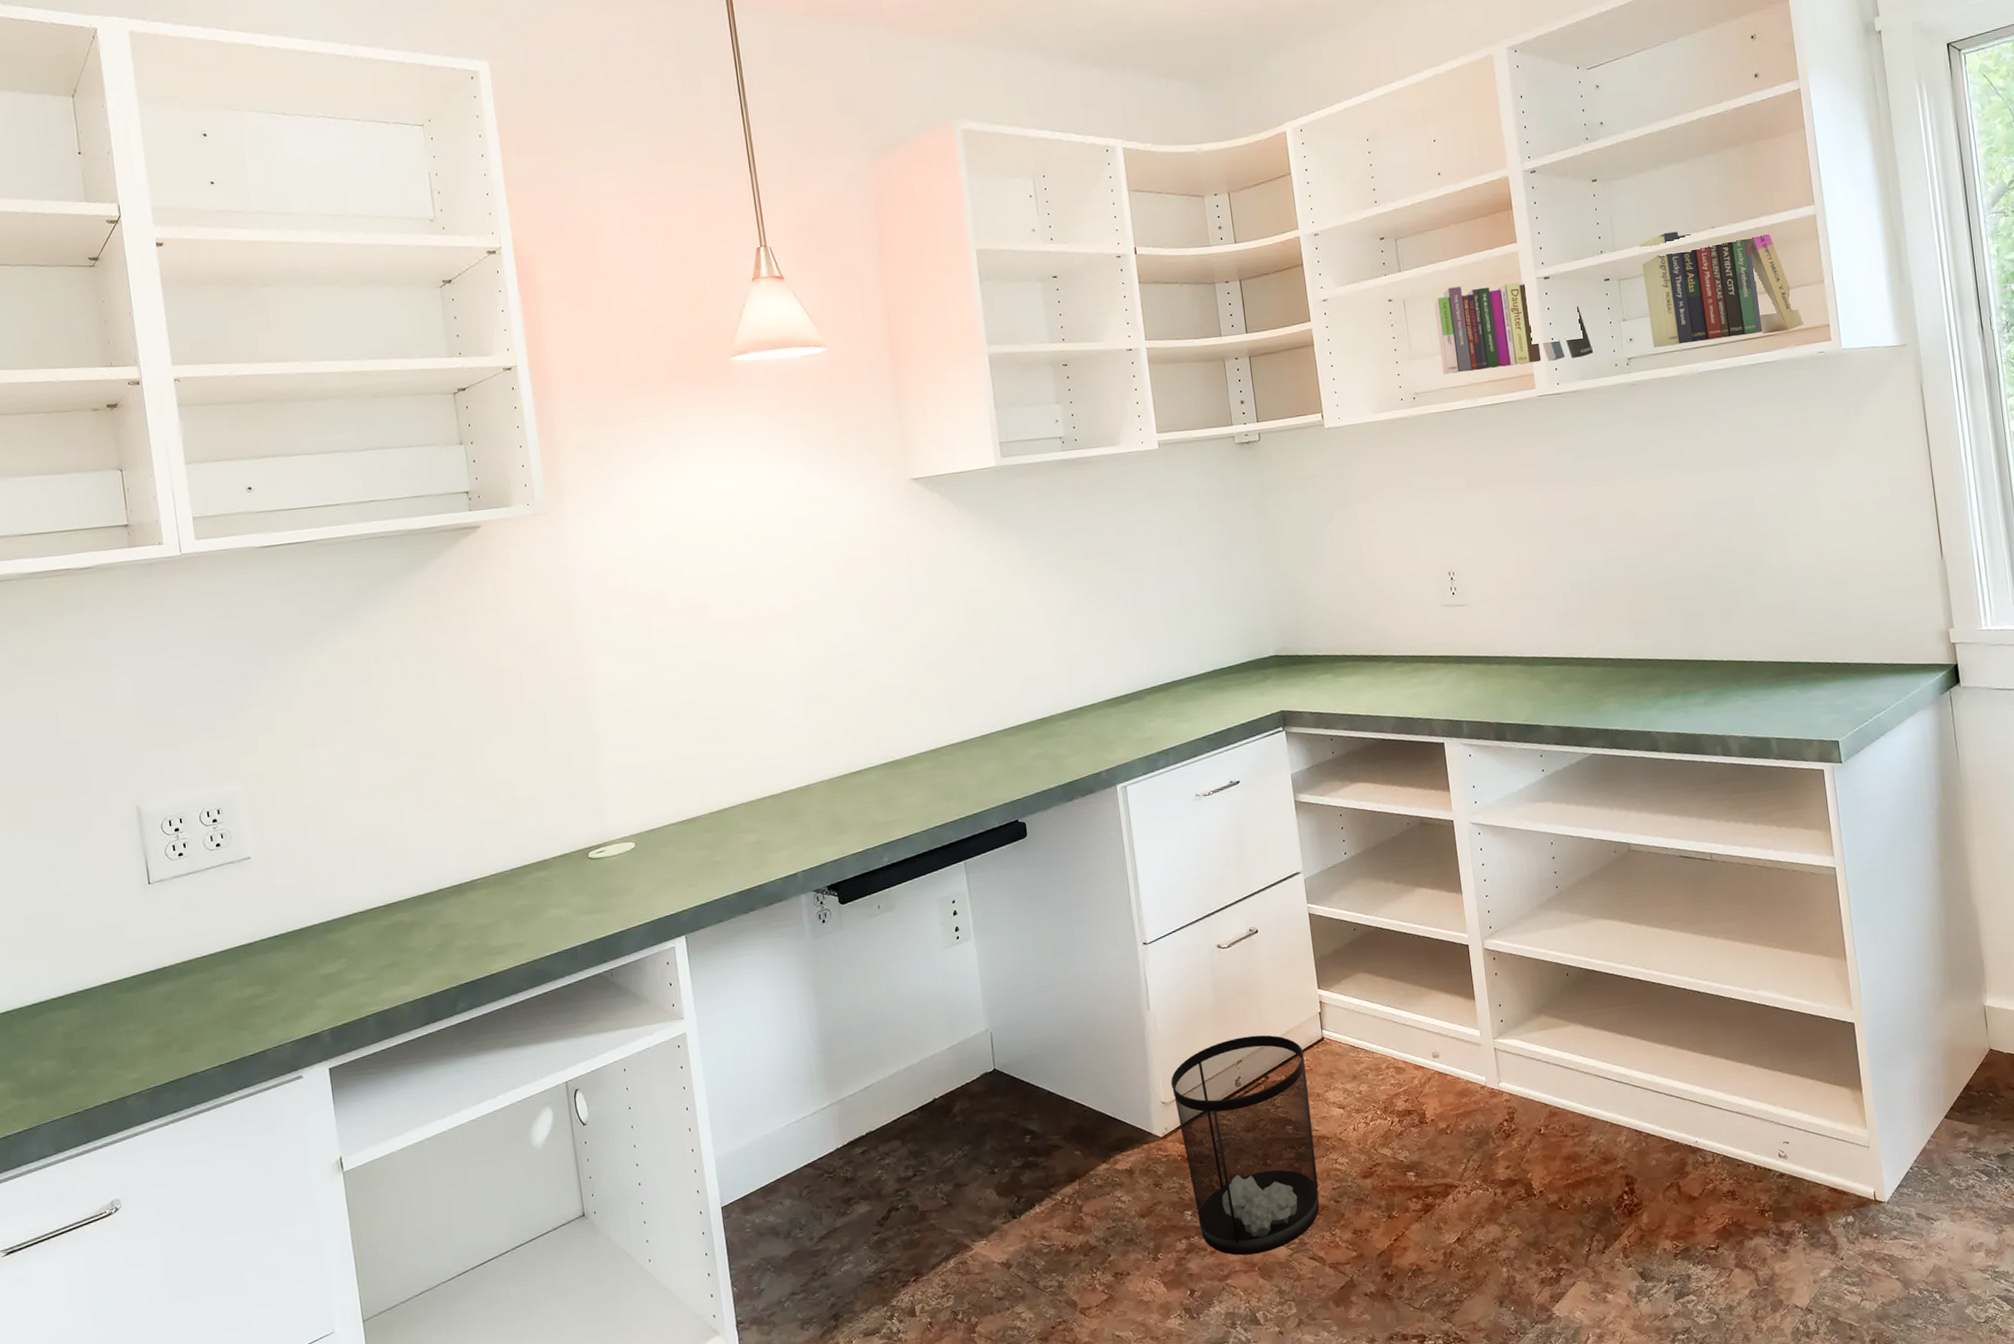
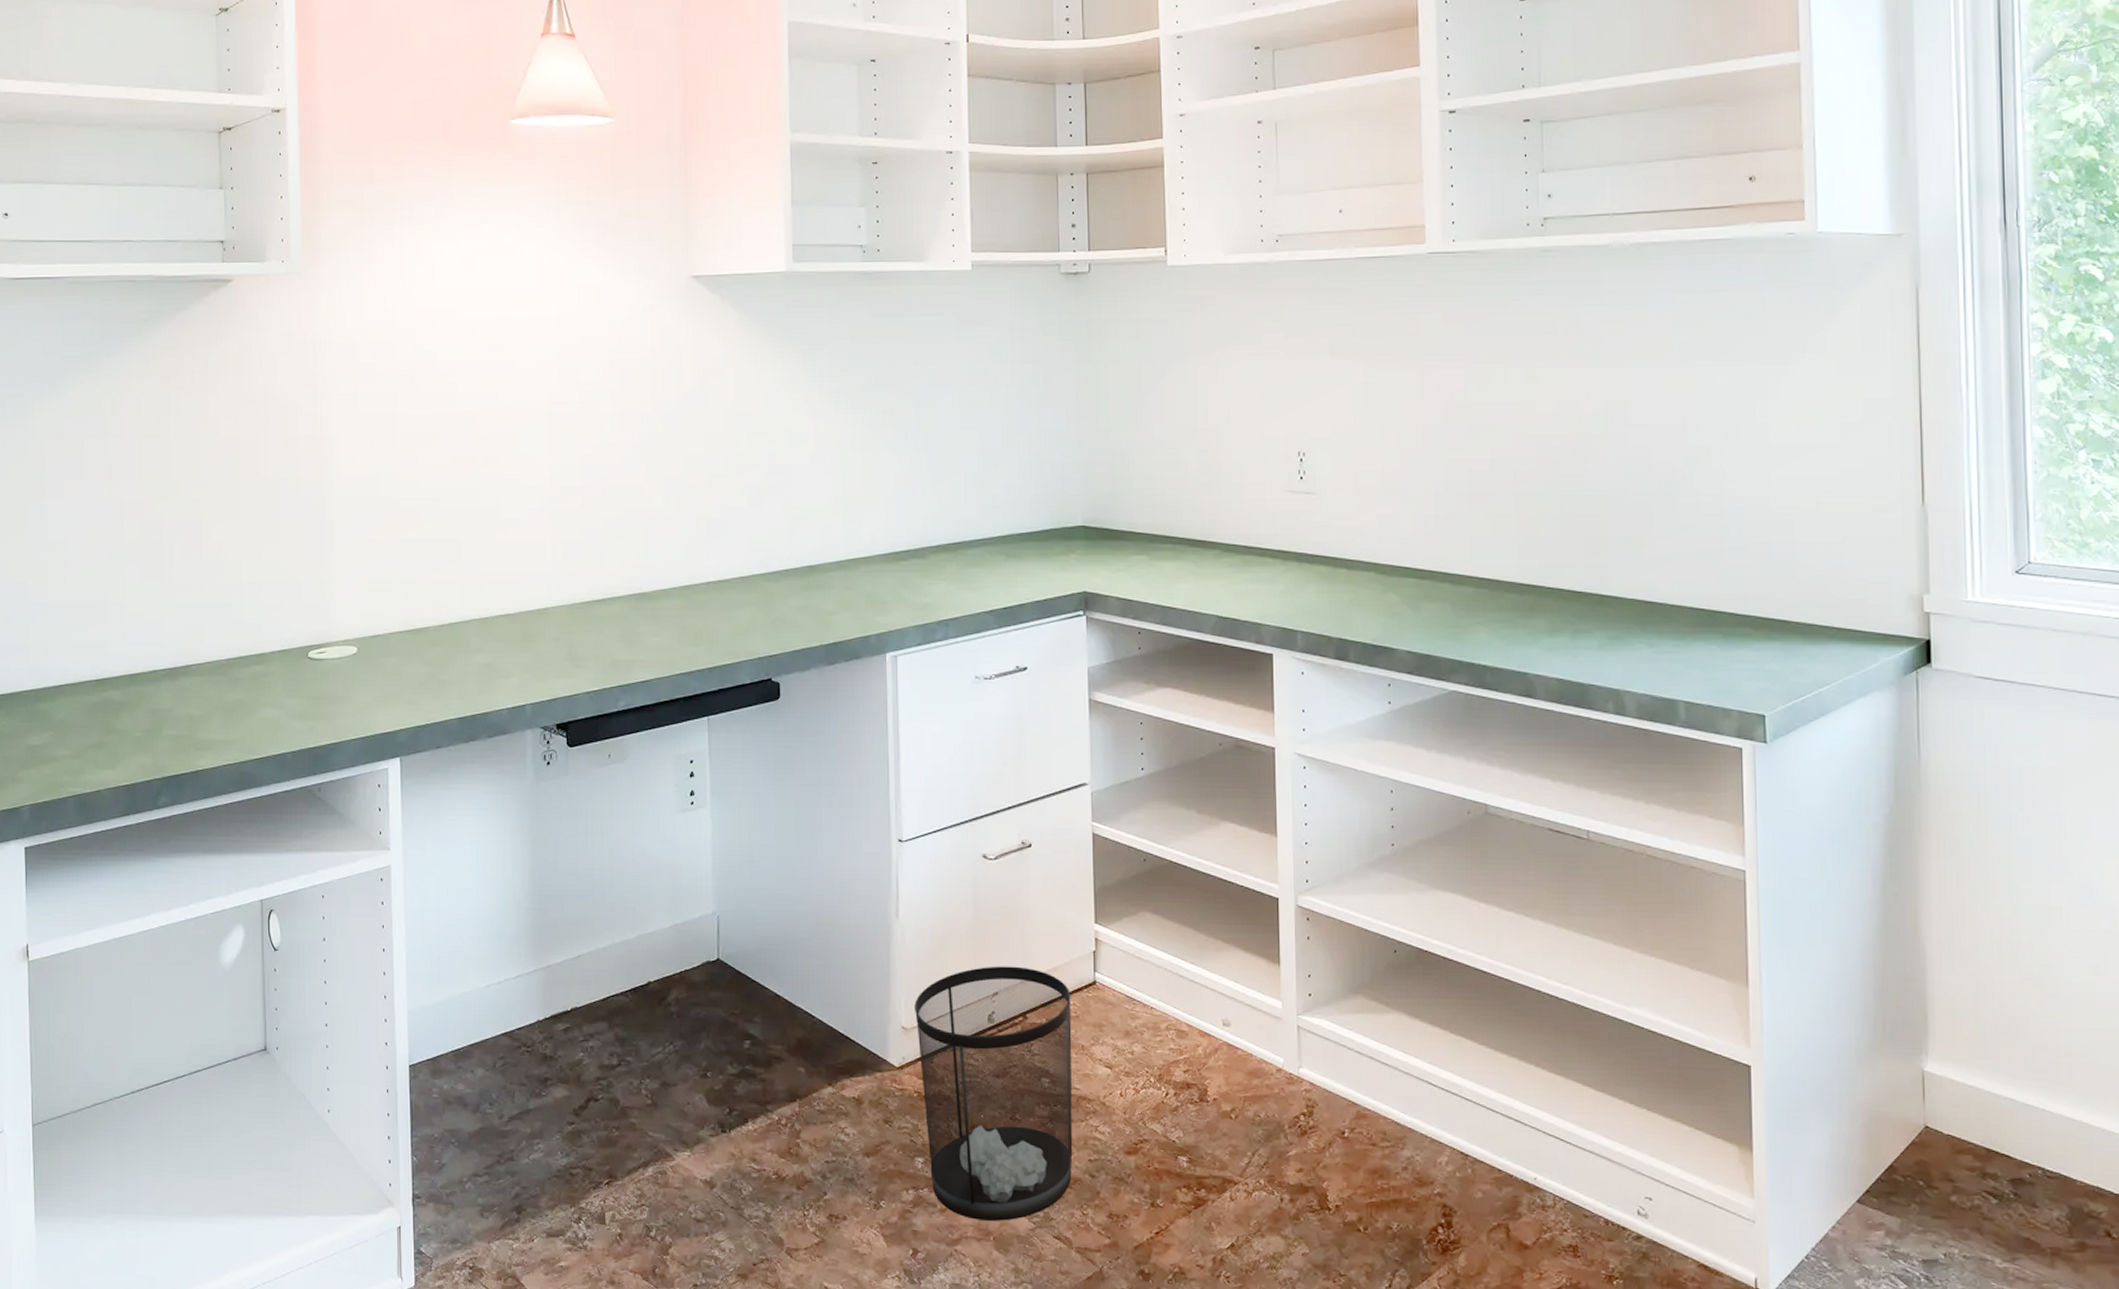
books: present [1434,281,1594,375] -> none [1312,113,1502,216]
books: present [1639,225,1804,347] -> none [1571,66,1772,208]

